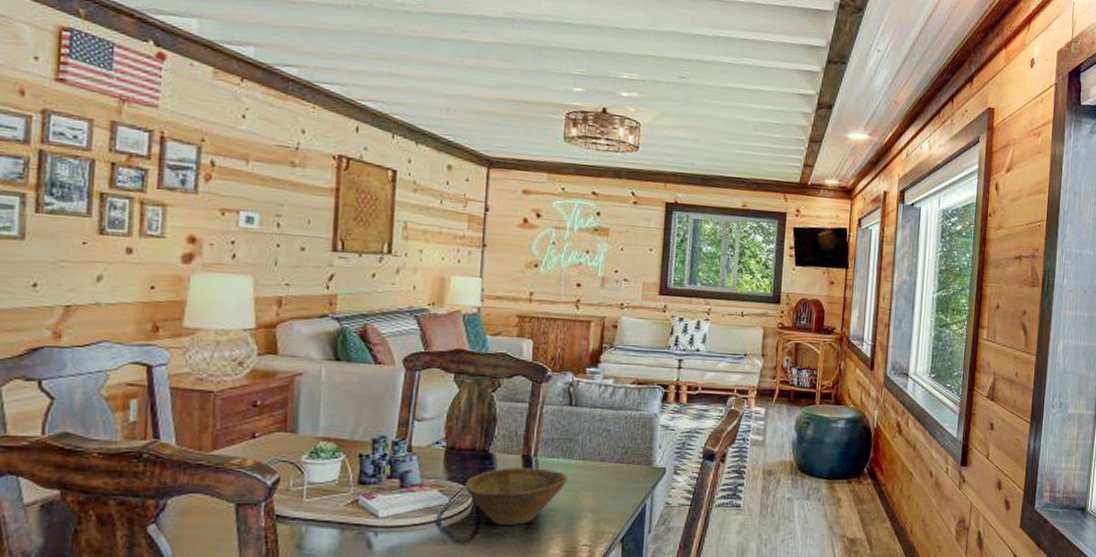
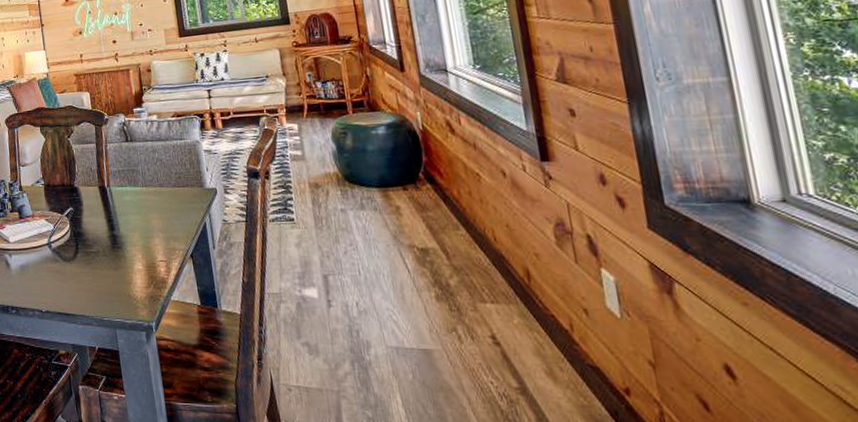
bowl: present [465,467,568,525] -> none [62,196,137,246]

